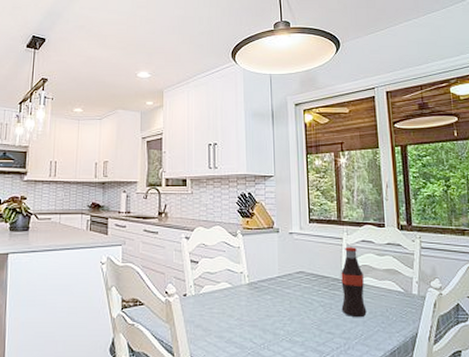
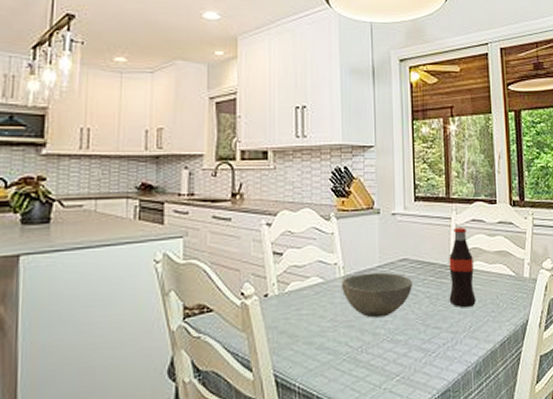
bowl: none [246,282,308,320] -> present [341,272,412,318]

